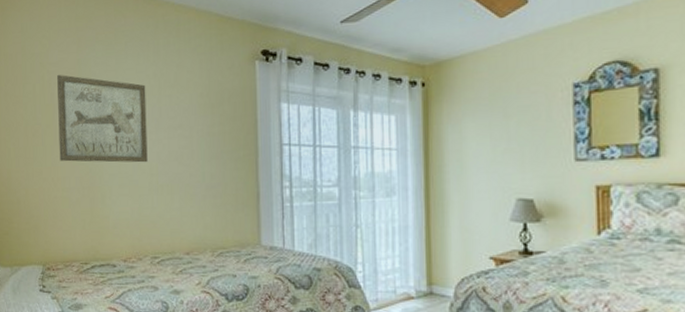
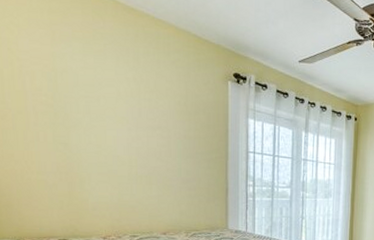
wall art: present [57,75,148,163] -> none [29,64,127,156]

